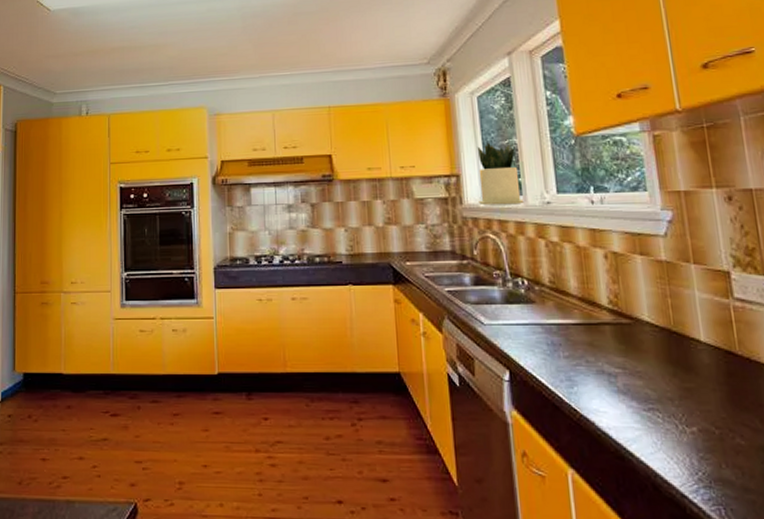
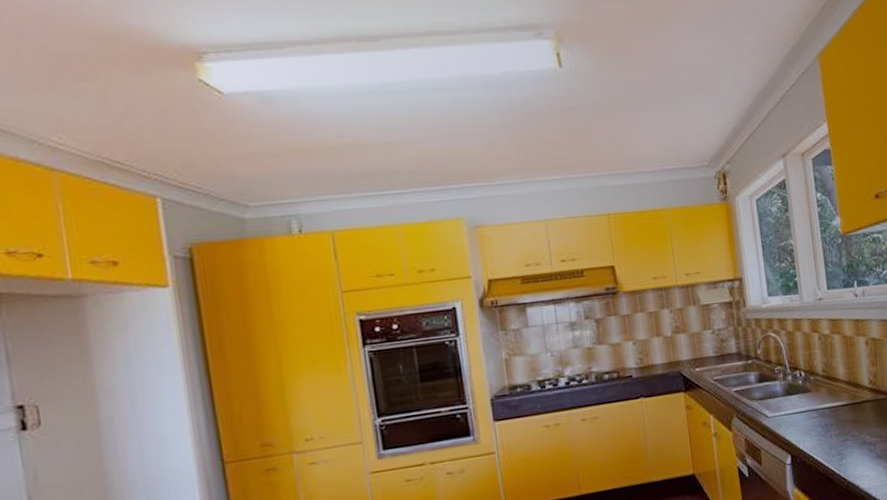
planter: present [477,142,525,206] -> none [757,244,800,306]

